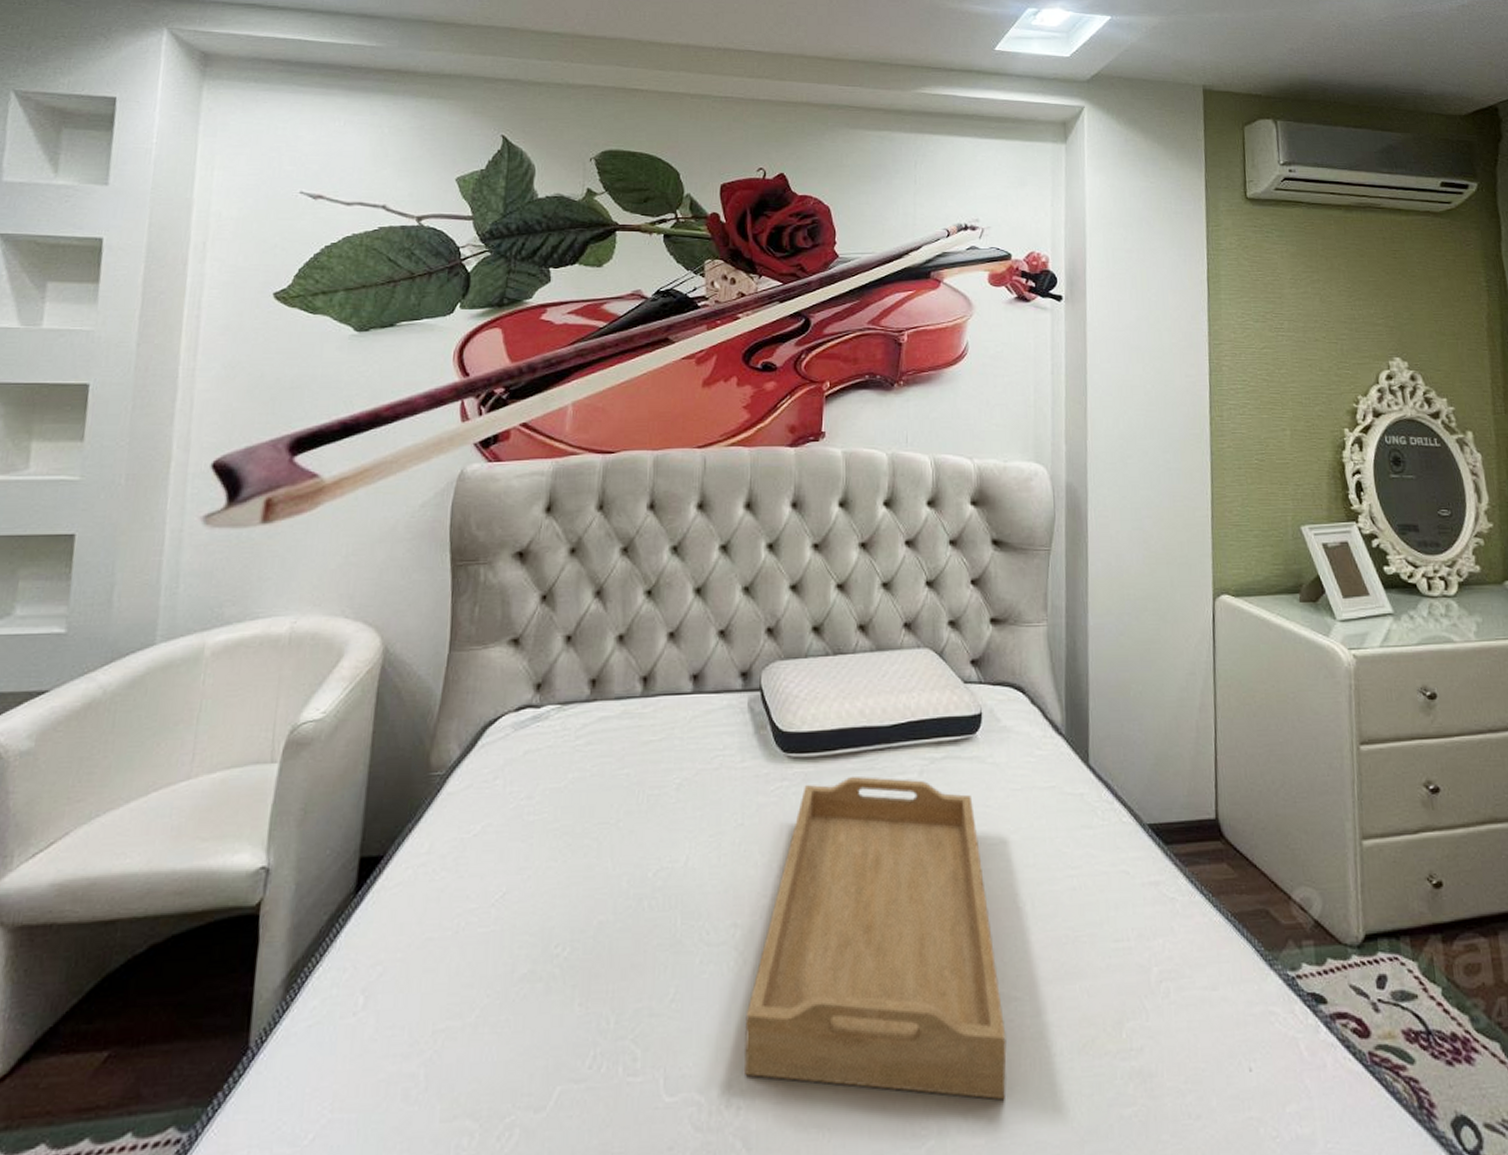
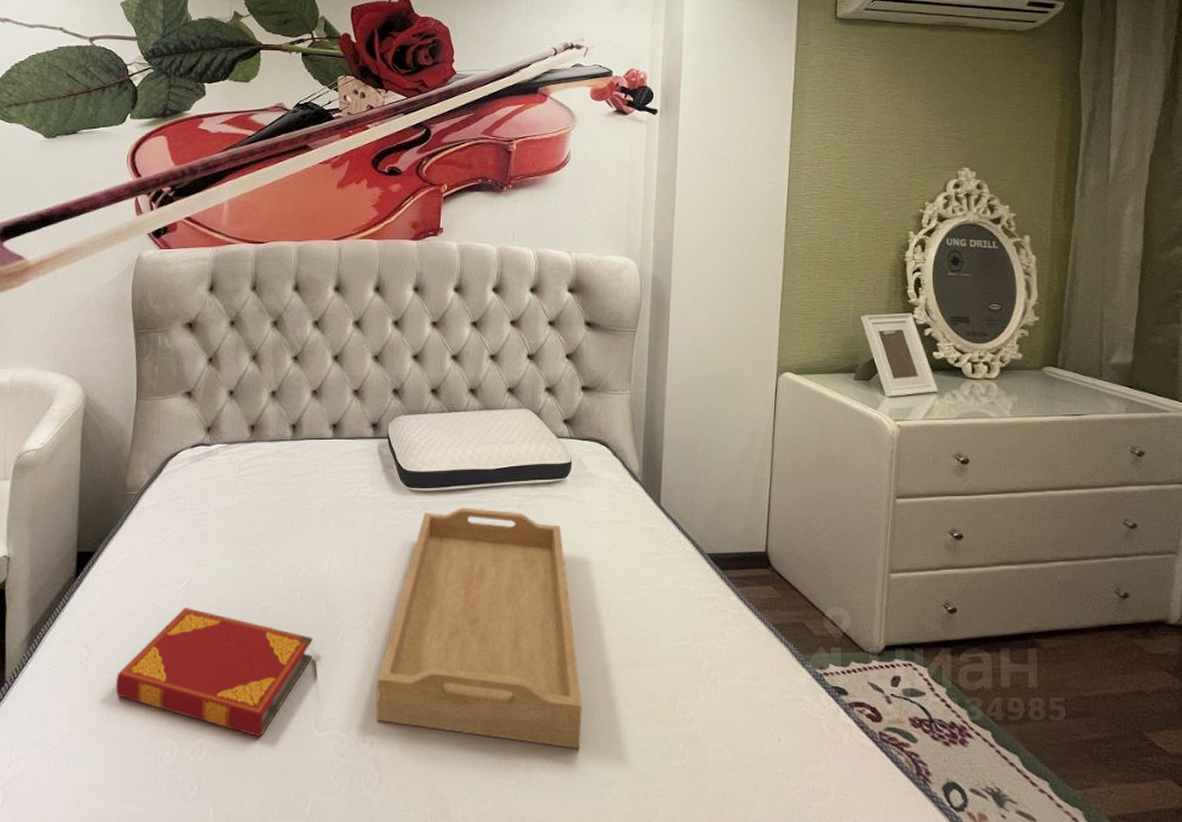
hardback book: none [398,928,664,1110] -> present [115,608,313,738]

